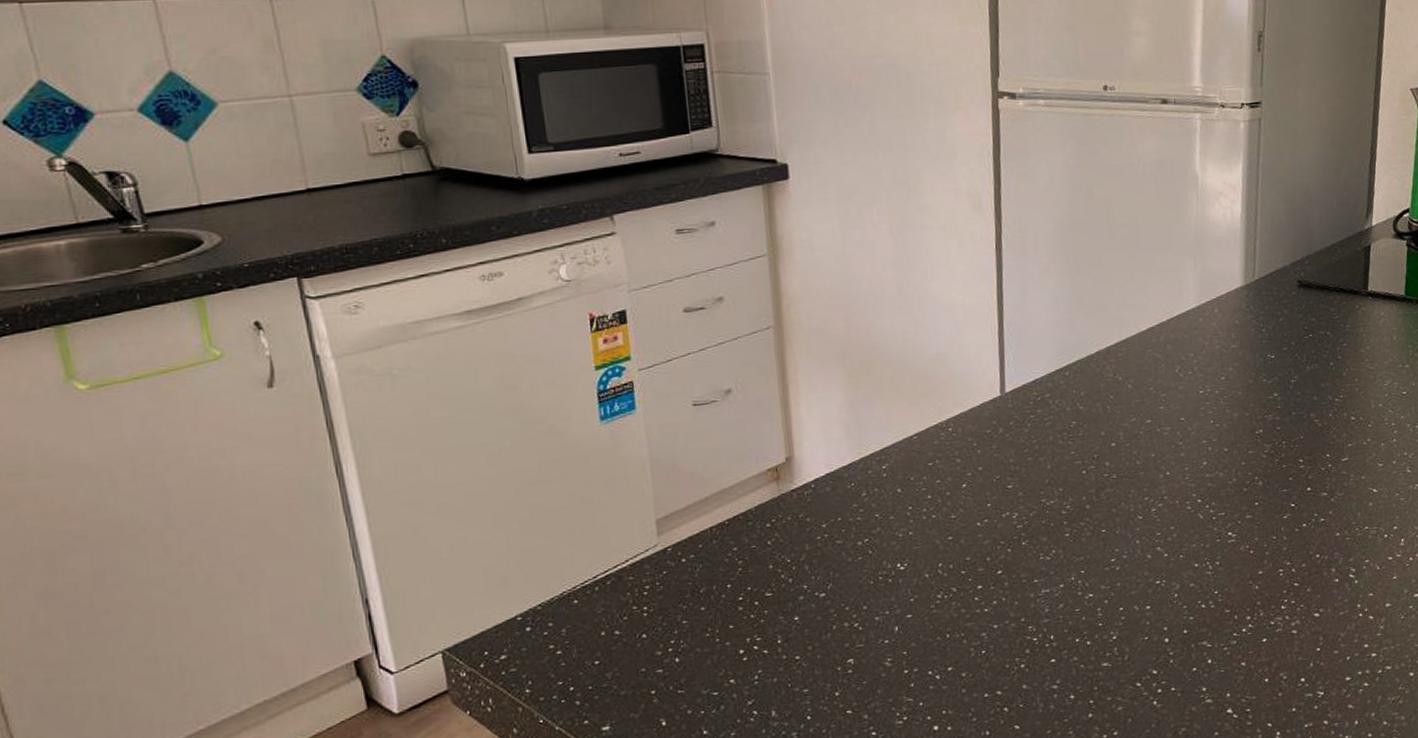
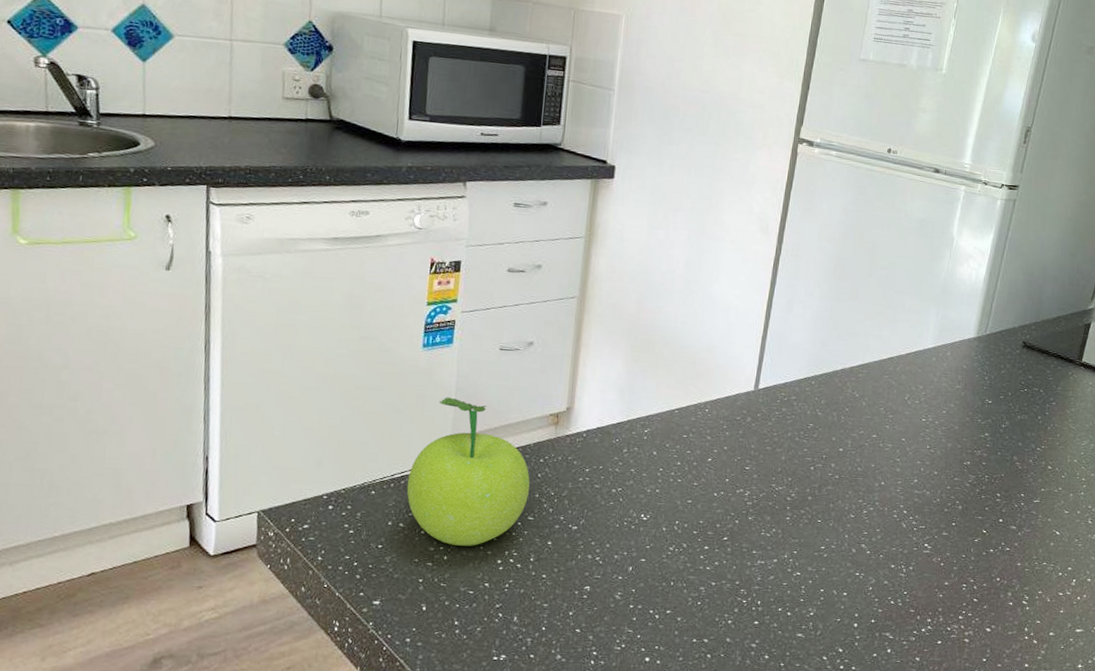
fruit: none [613,472,761,644] -> present [406,397,530,546]

